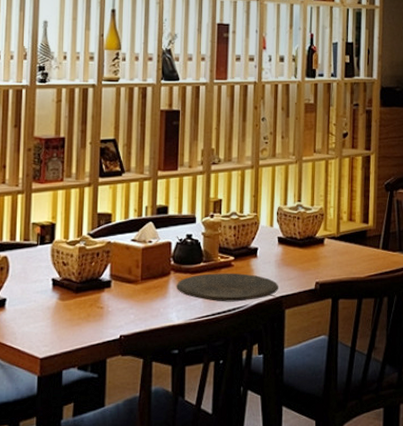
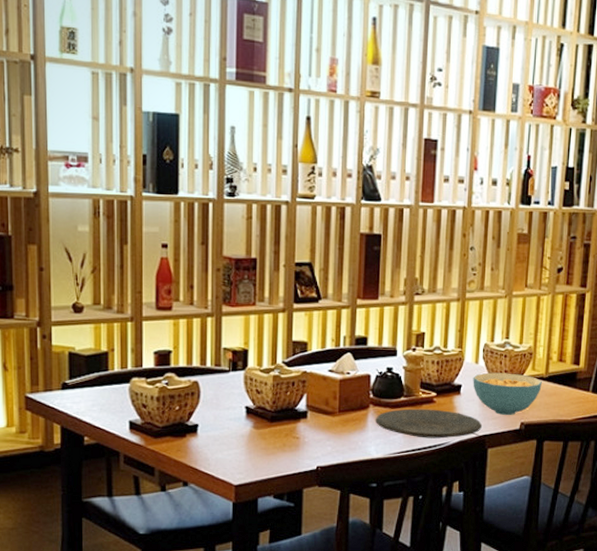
cereal bowl: none [268,234,334,275] -> present [473,372,542,415]

